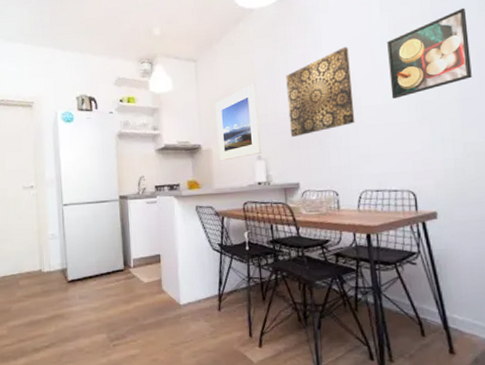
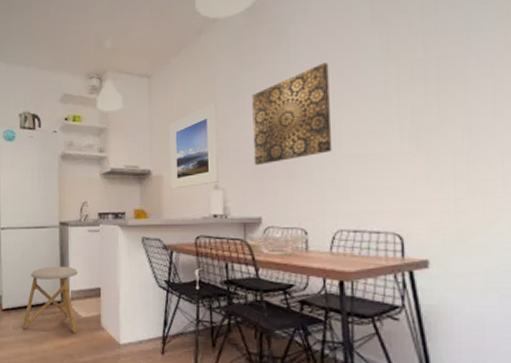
stool: none [88,236,140,299] -> present [22,266,78,333]
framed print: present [387,7,472,99] -> none [377,16,484,124]

